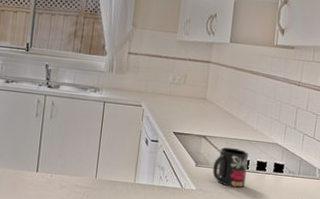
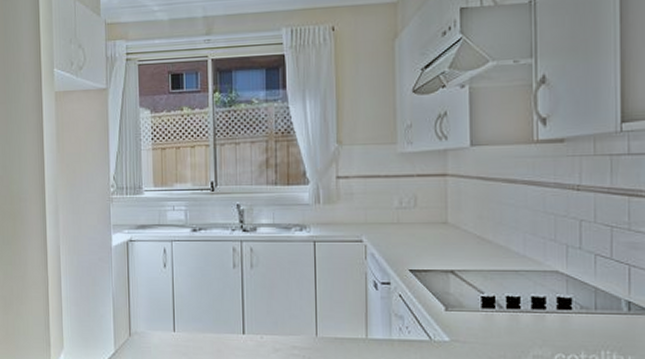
mug: present [212,147,248,188] -> none [470,282,518,335]

